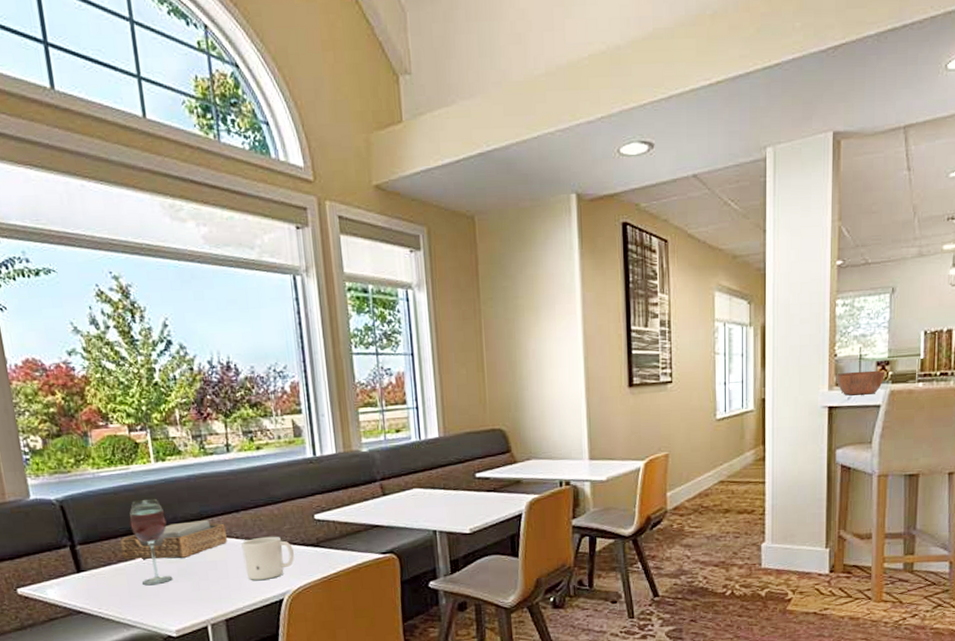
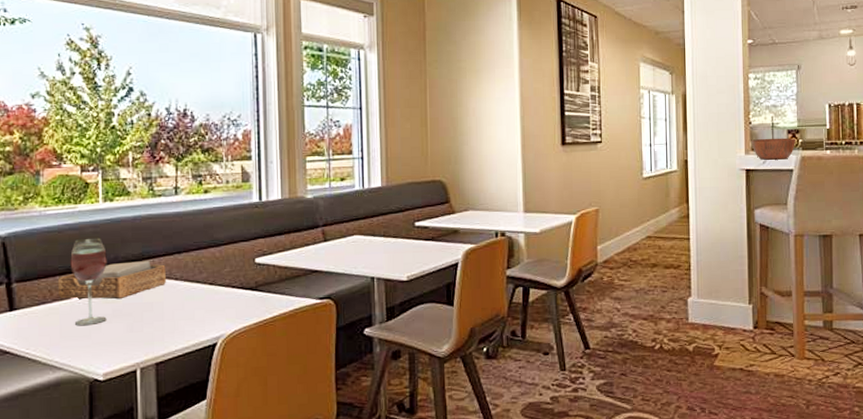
mug: present [241,536,294,580] -> none [180,278,232,323]

